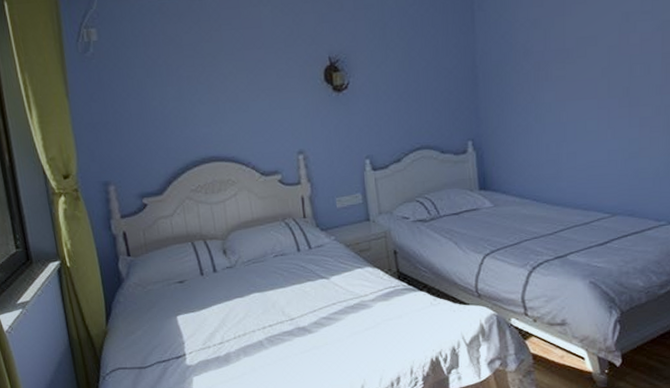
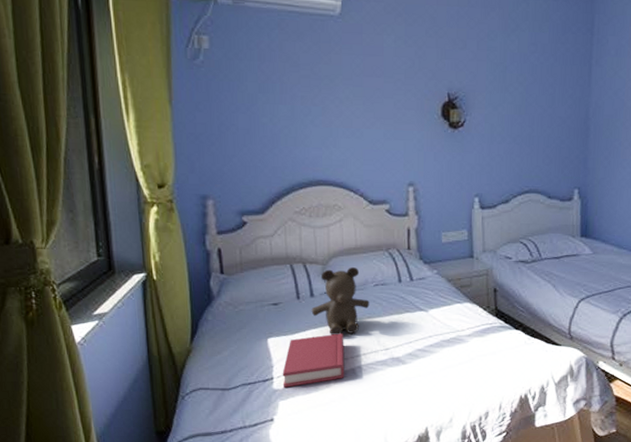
hardback book: none [193,306,254,363] -> present [282,333,345,388]
teddy bear: none [215,240,271,309] -> present [311,267,370,336]

